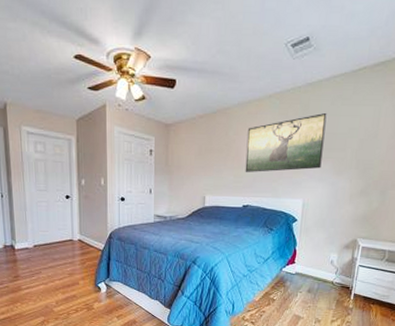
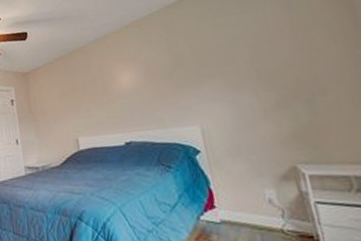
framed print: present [245,113,327,172] -> none [110,29,211,106]

